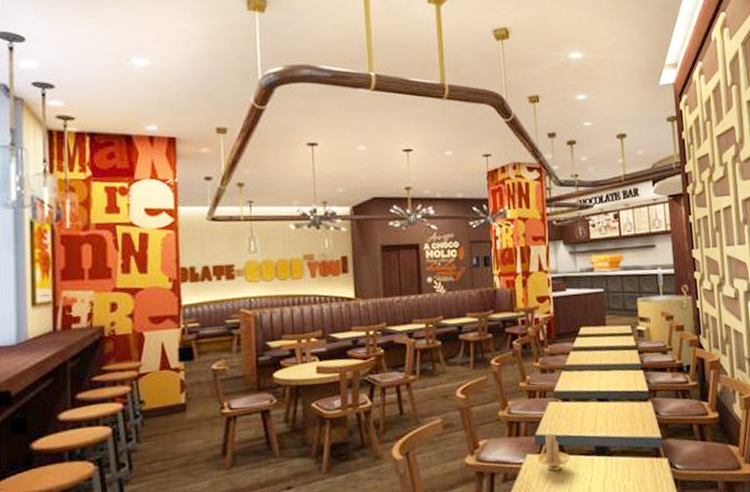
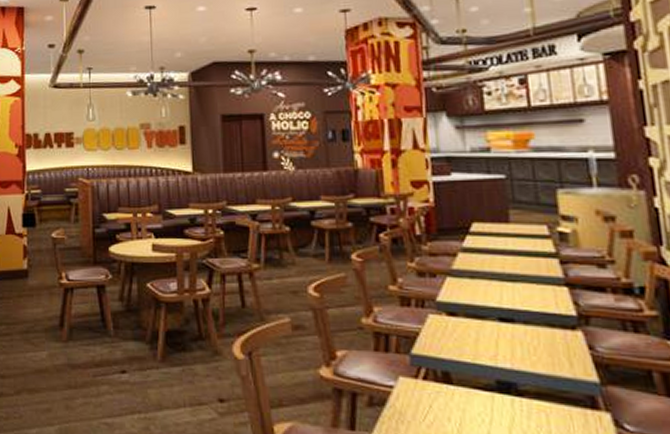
candle holder: present [538,429,570,471] -> none [414,348,459,404]

